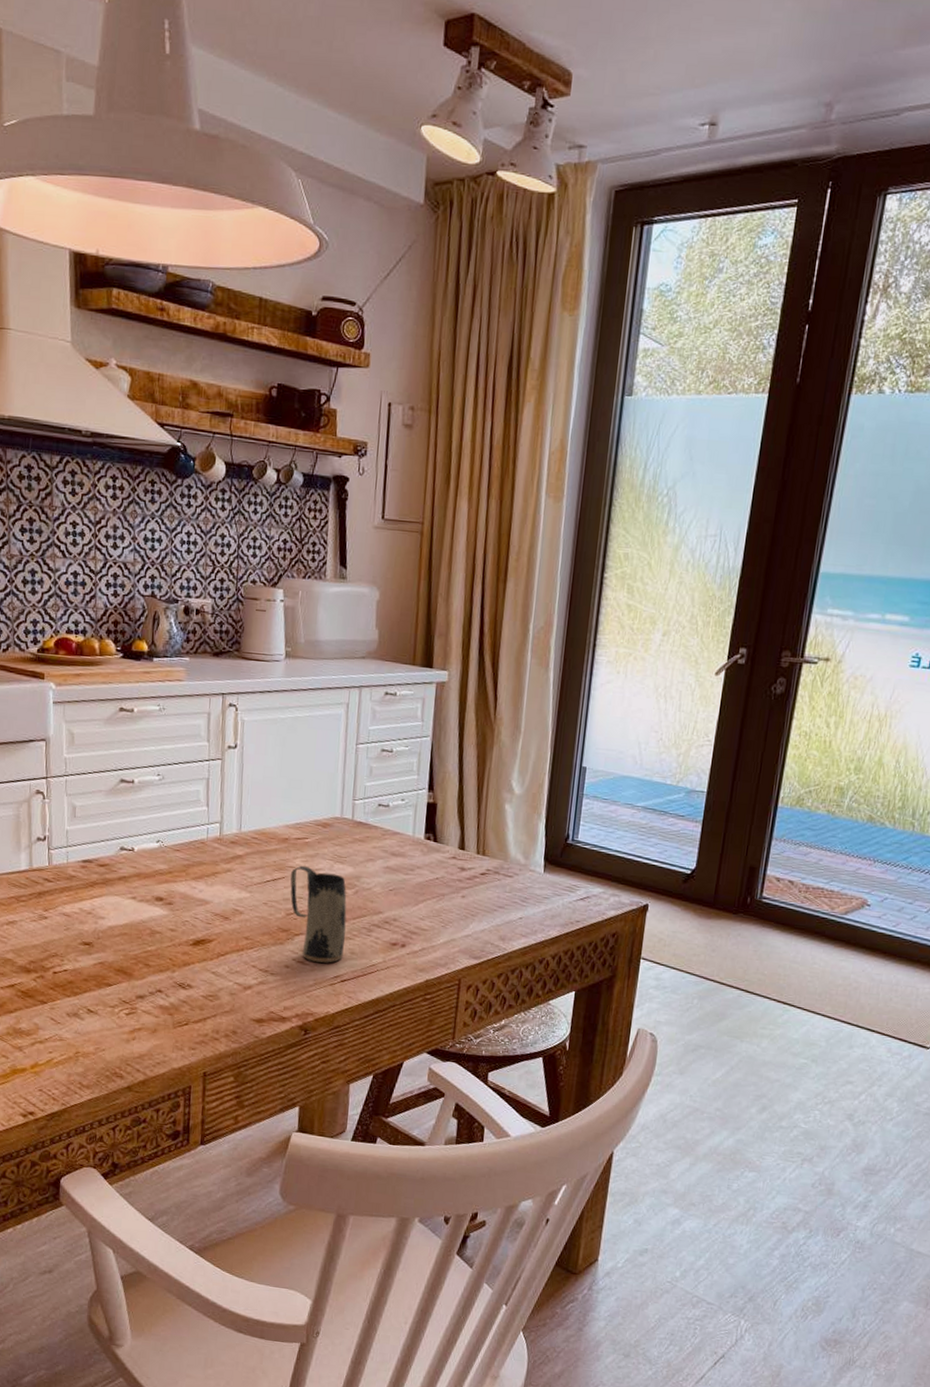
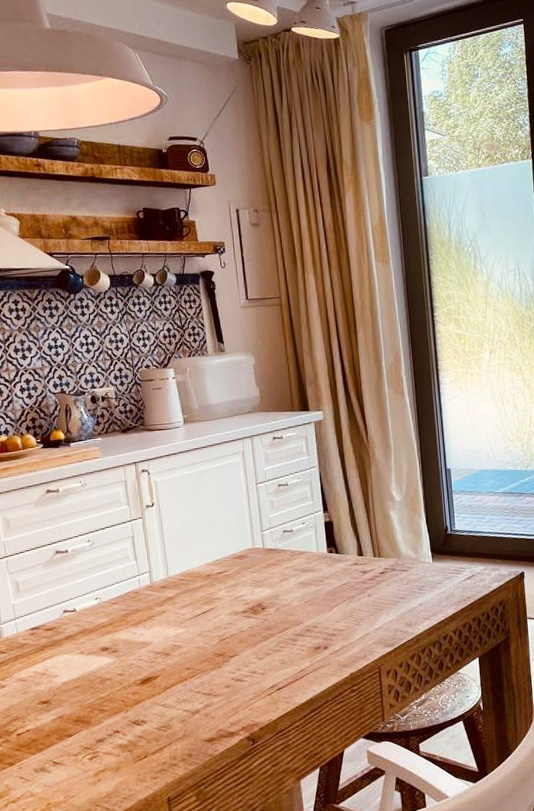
mug: present [290,865,347,963] -> none [217,595,275,678]

